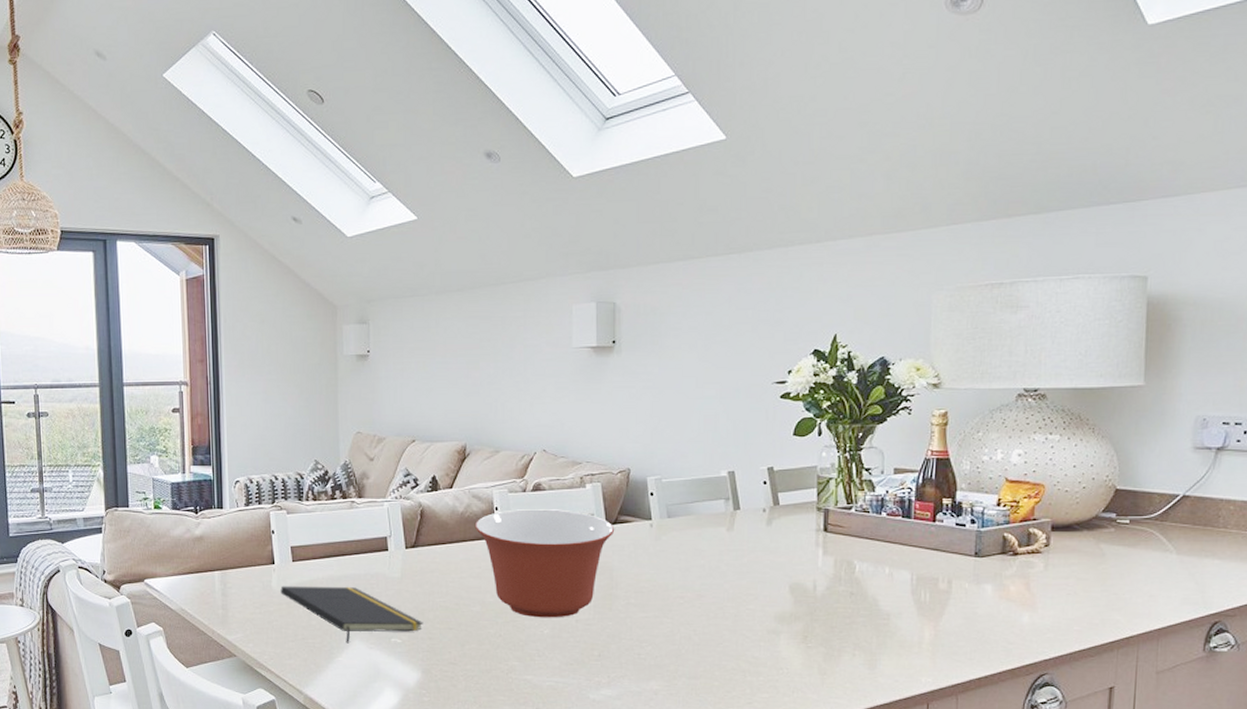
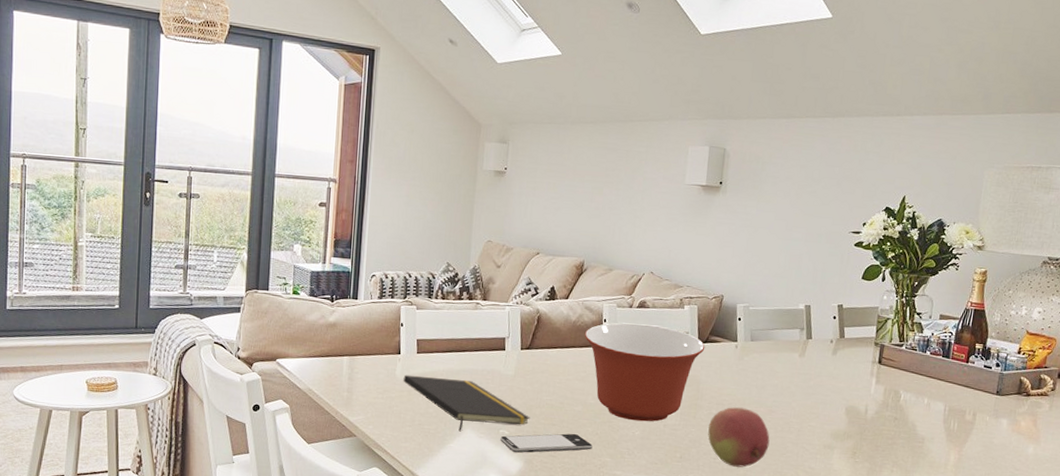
smartphone: none [393,636,497,663] -> present [500,433,593,453]
fruit: none [628,594,702,662] -> present [708,407,770,468]

